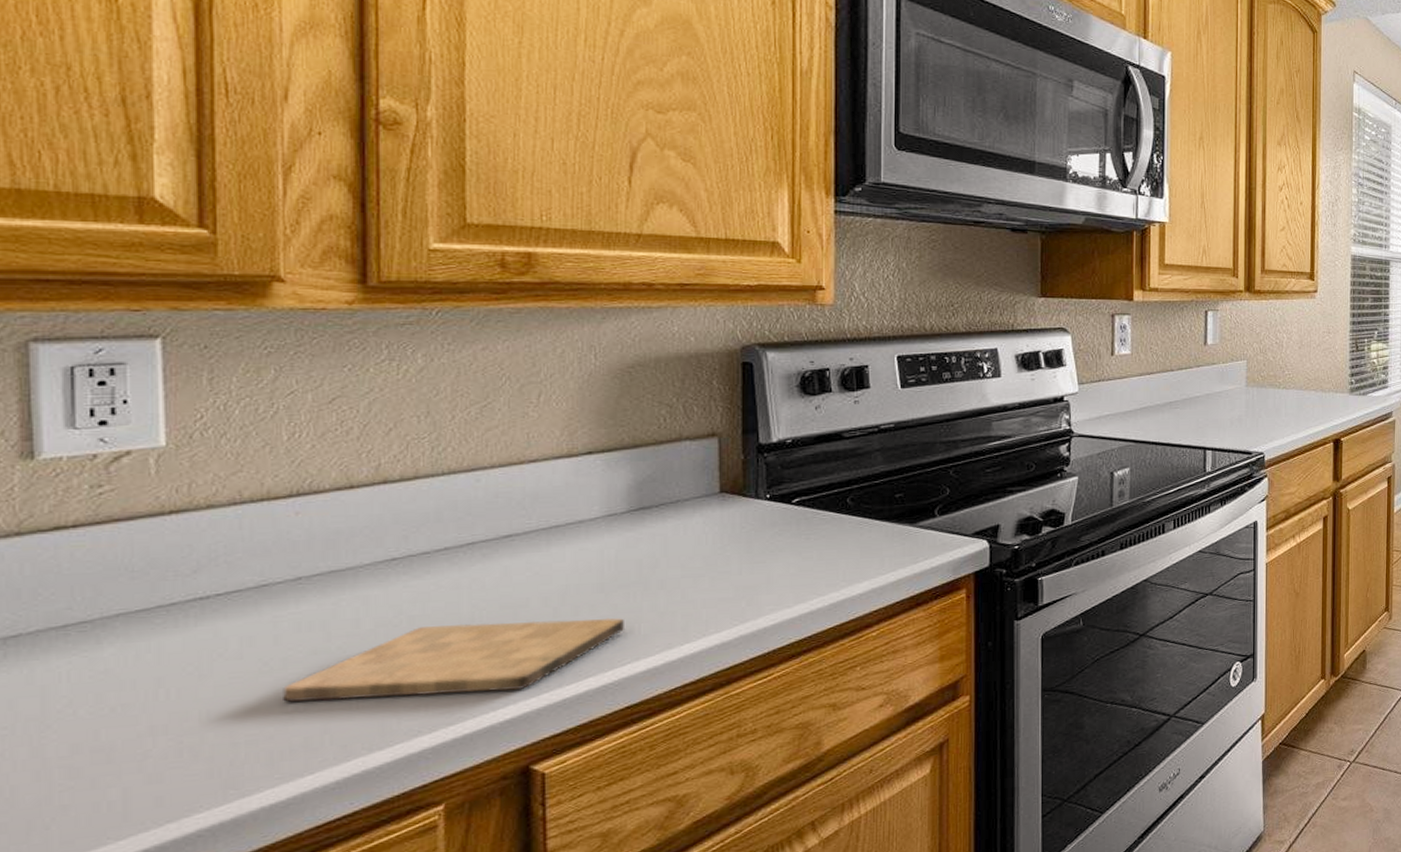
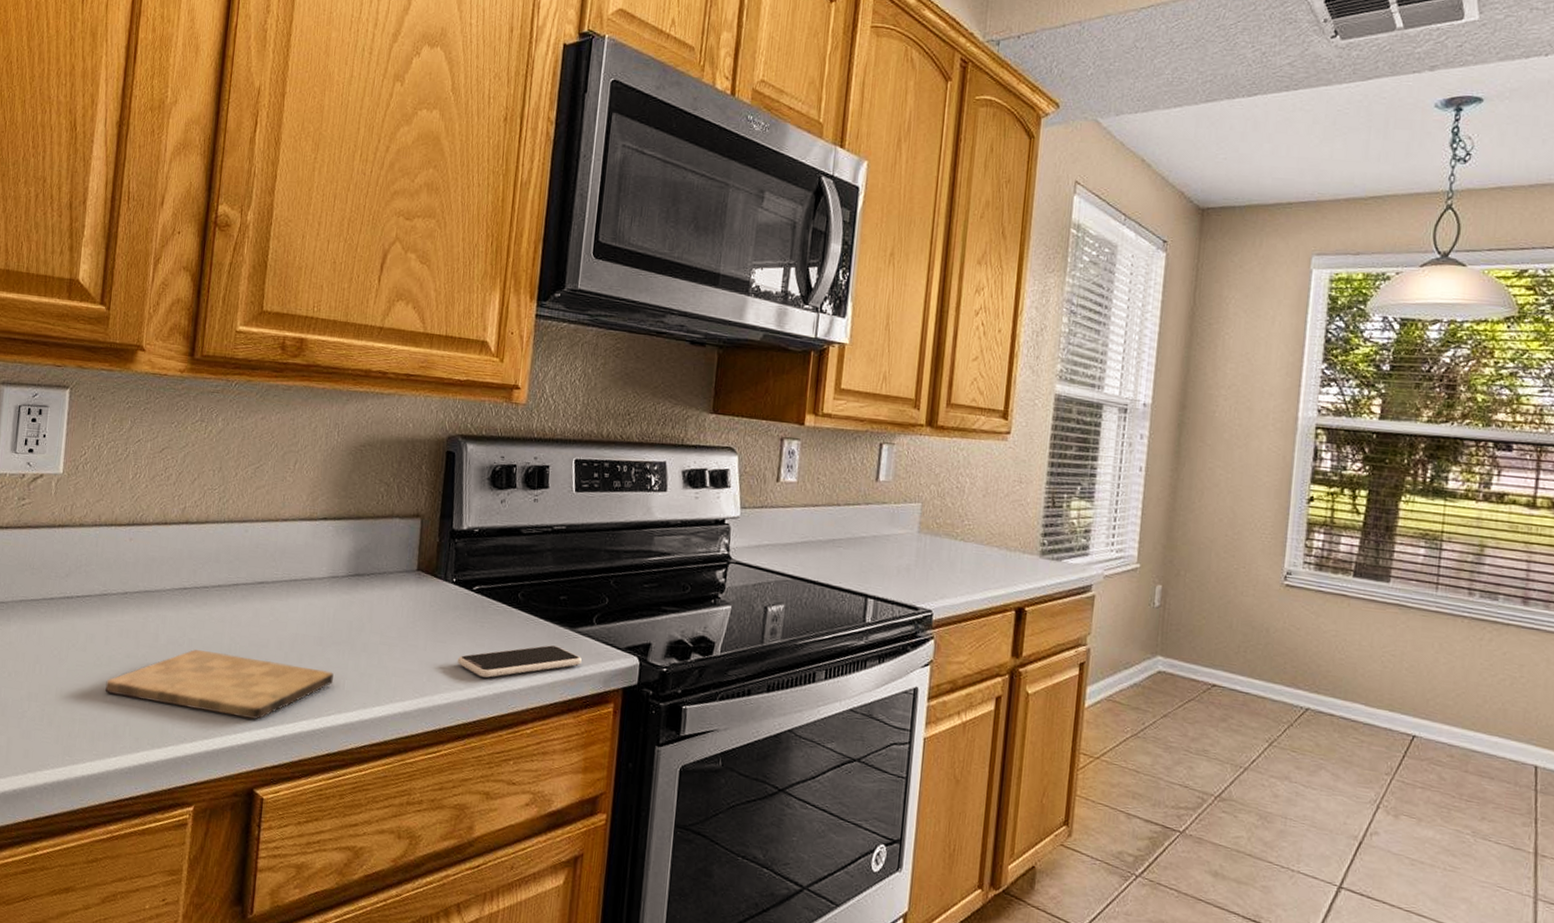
smartphone: none [783,544,926,590] -> present [458,645,582,678]

